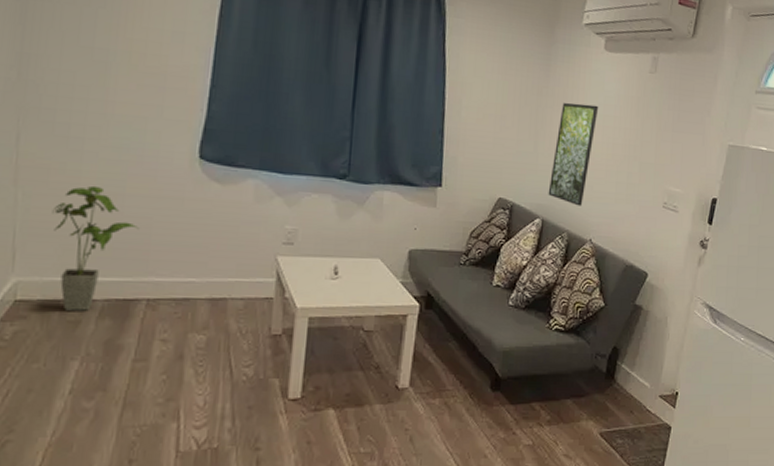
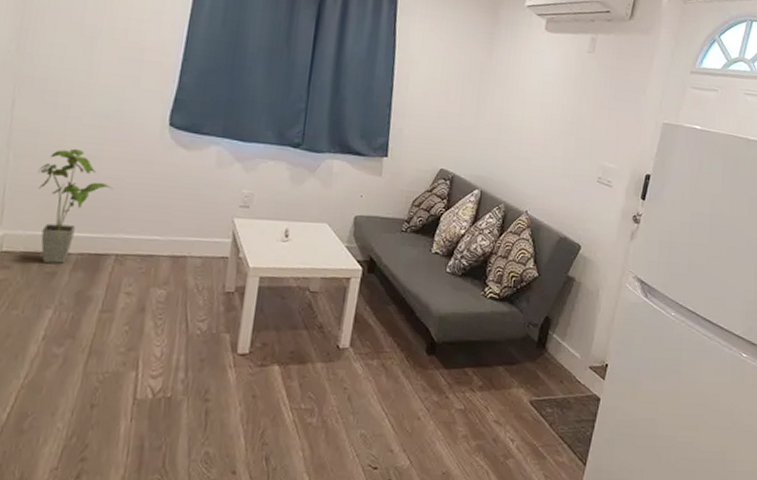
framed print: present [548,102,599,206] -> none [487,79,539,179]

